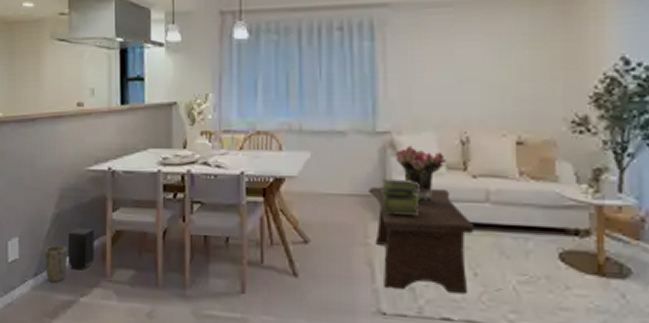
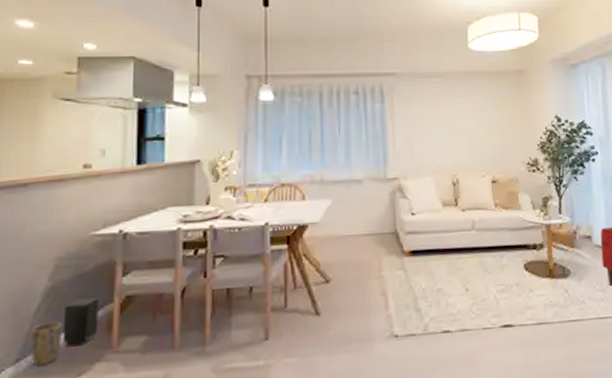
coffee table: present [367,186,475,295] -> none [381,222,465,314]
stack of books: present [381,178,420,216] -> none [392,216,423,249]
bouquet: present [396,145,446,203] -> none [404,188,442,236]

